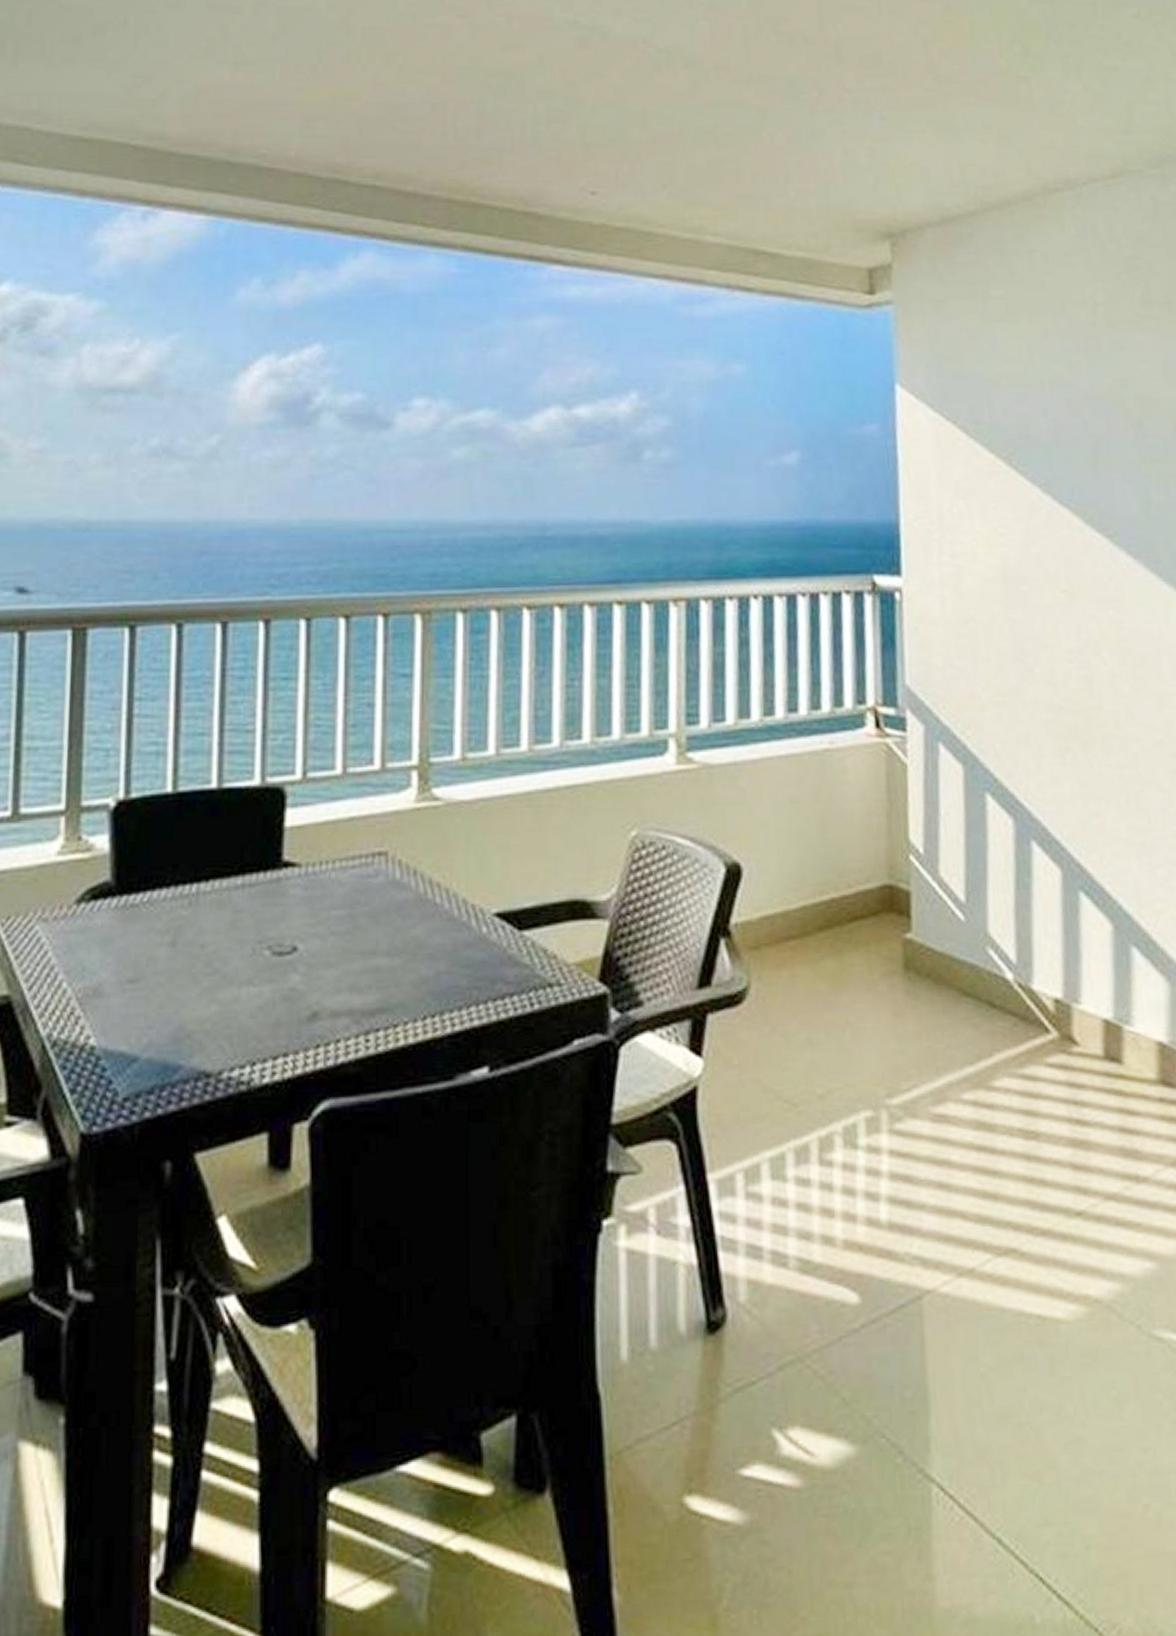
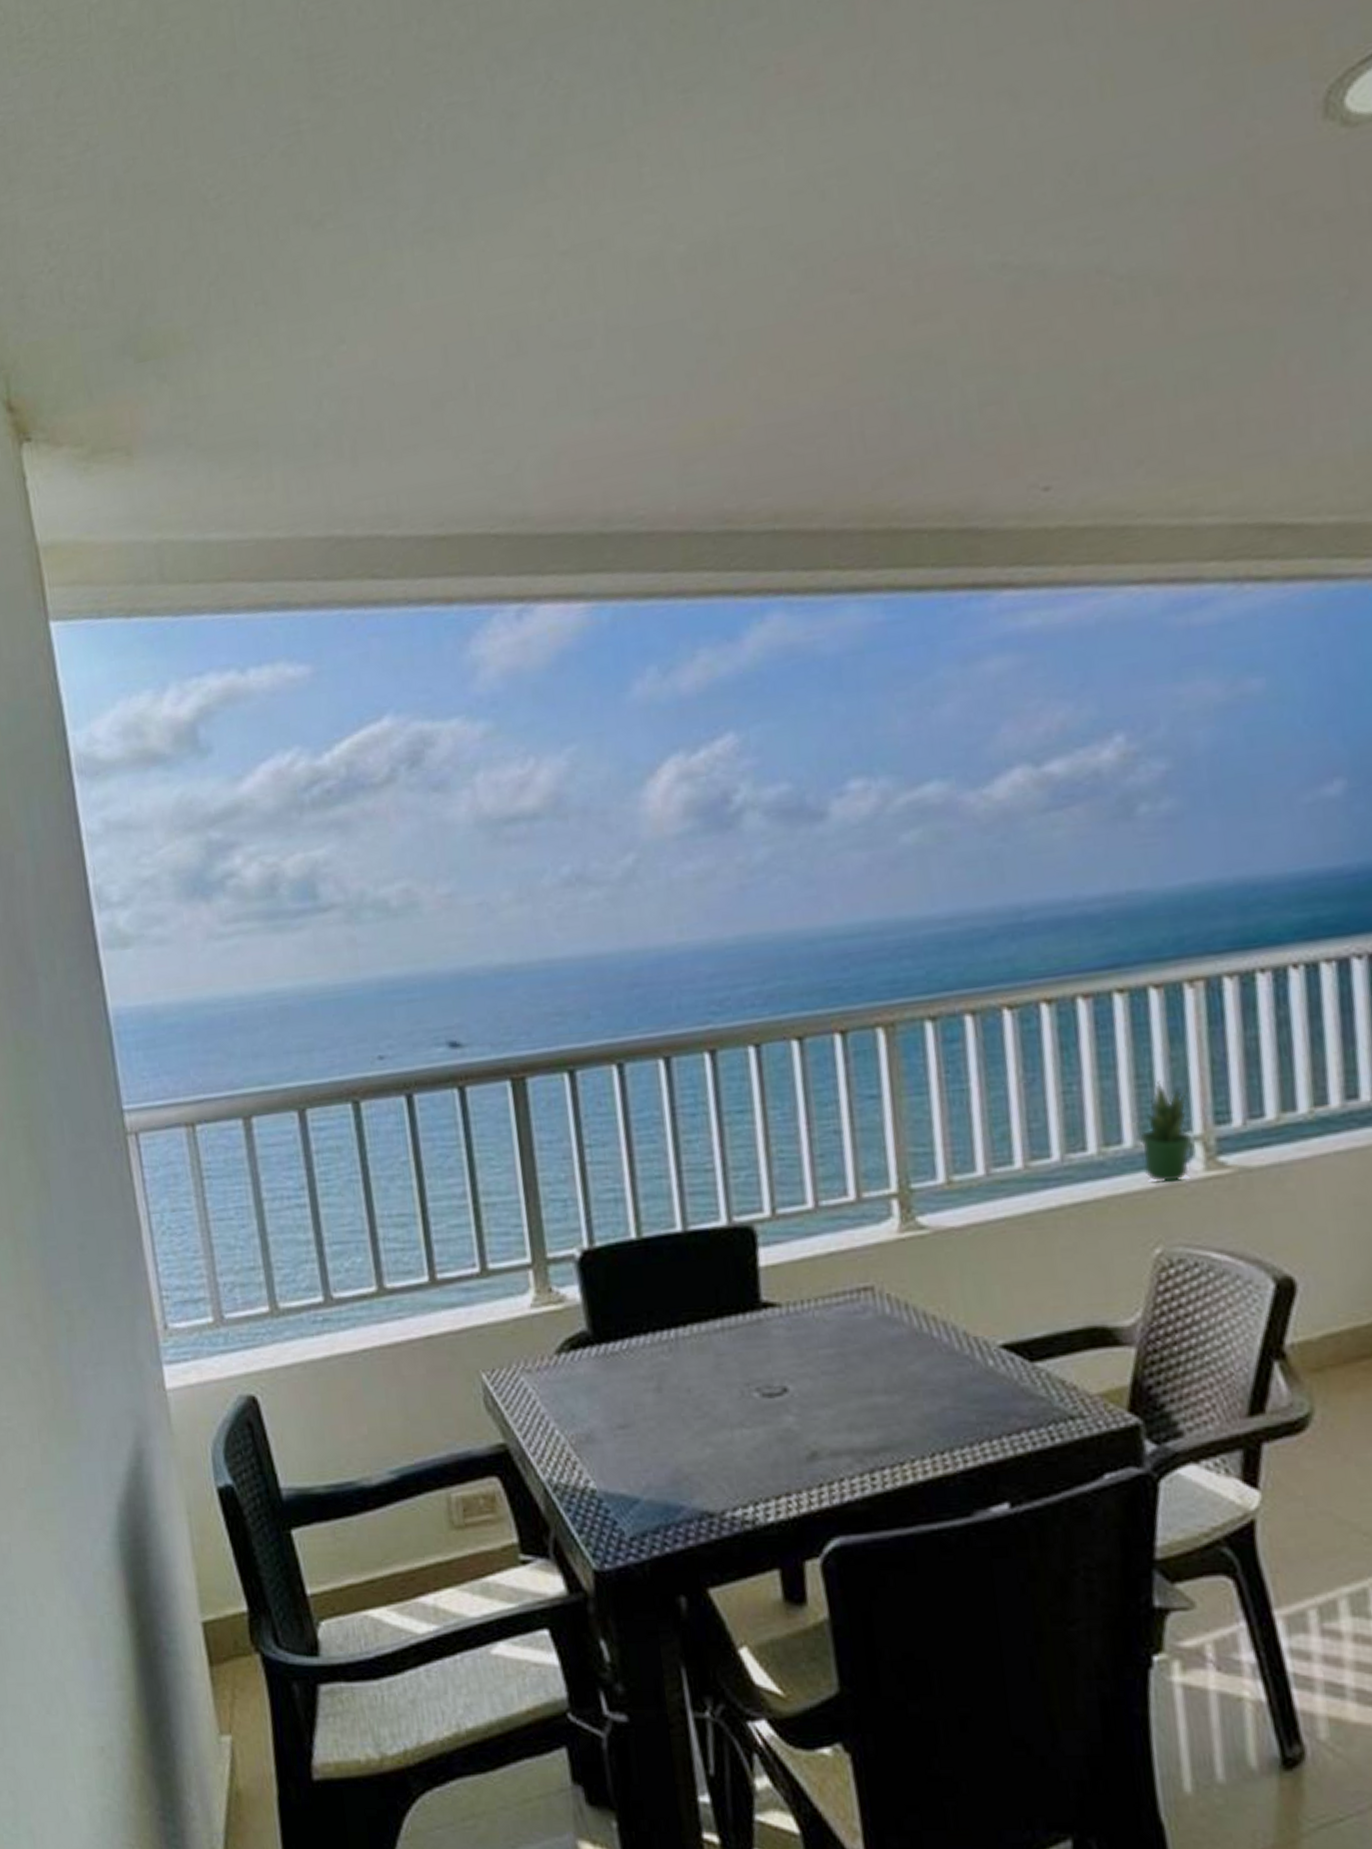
planter: none [626,683,668,772] -> present [1140,1080,1192,1183]

